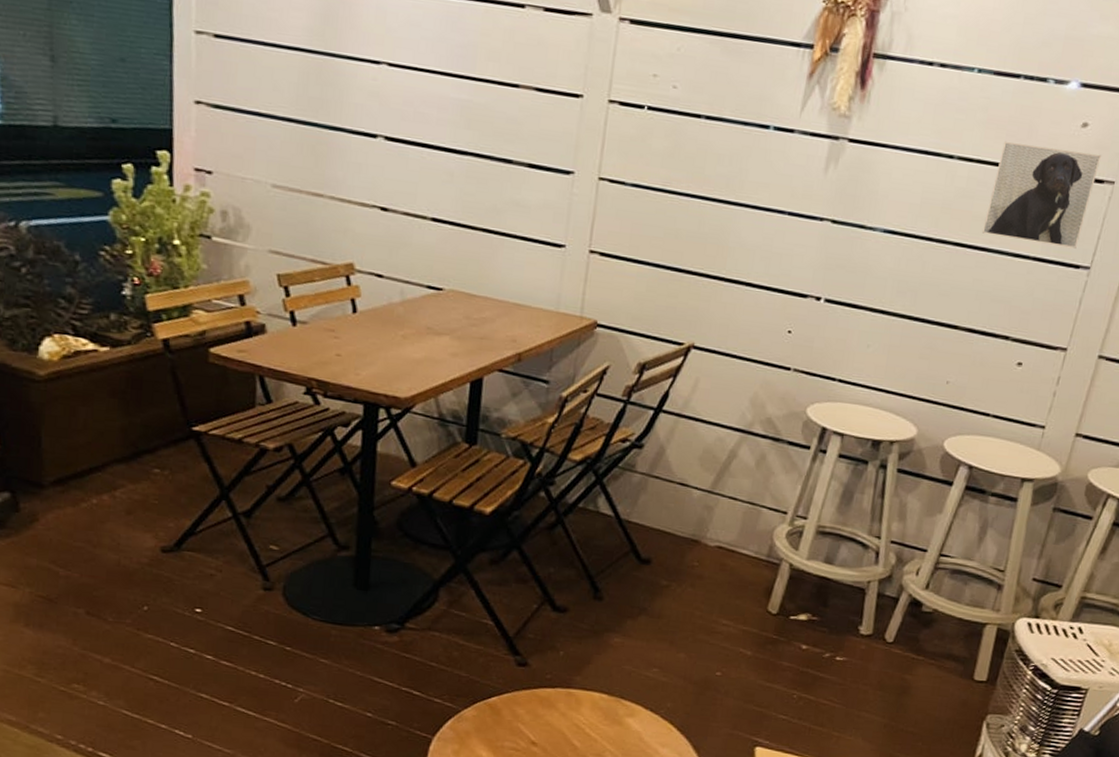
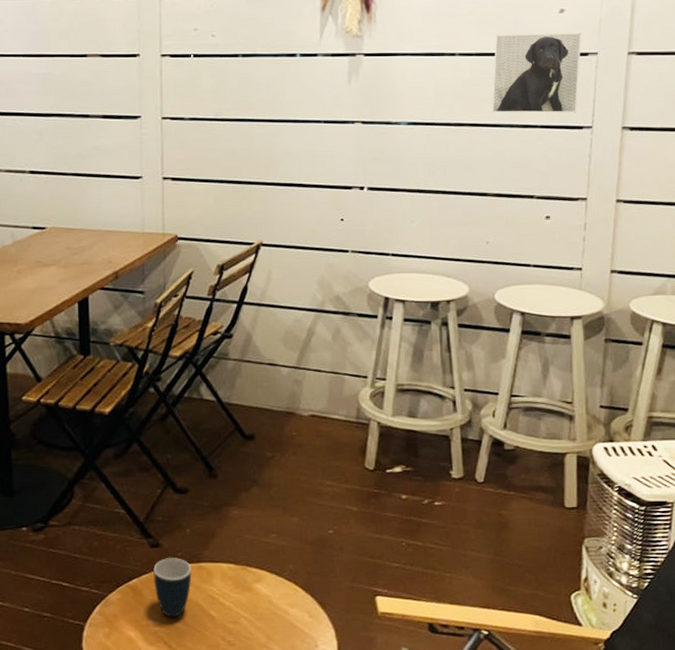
mug: none [515,679,560,742] -> present [153,558,192,618]

